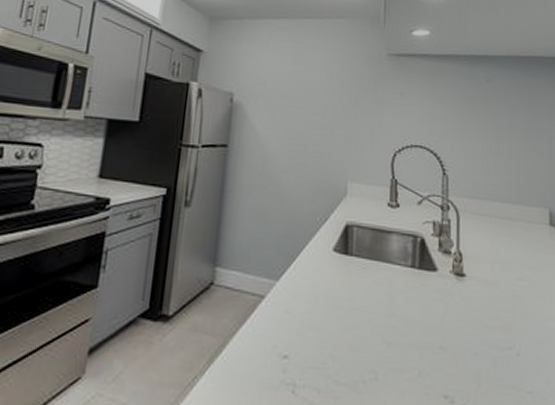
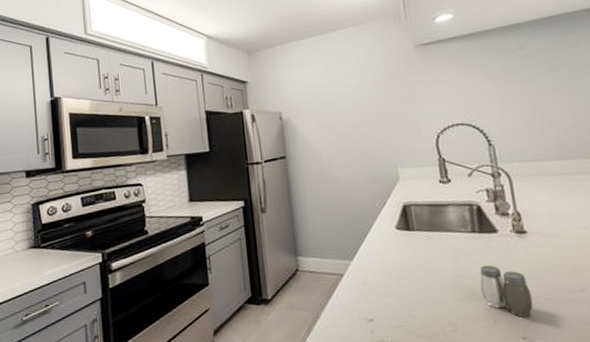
salt and pepper shaker: none [410,306,460,372] -> present [479,264,534,317]

